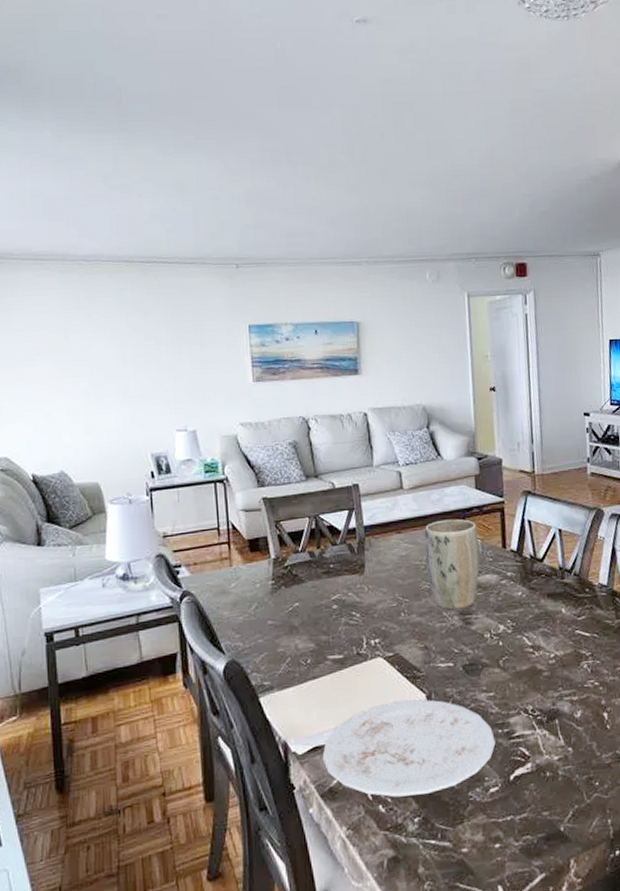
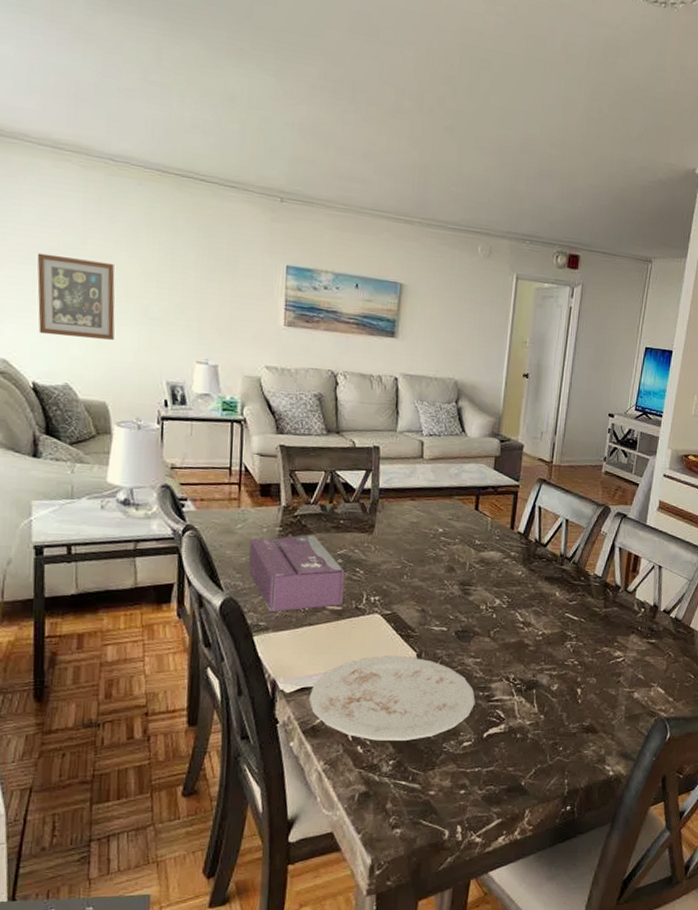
wall art: none [27,352,100,429] -> present [37,253,115,340]
tissue box: none [244,583,344,671] -> present [248,535,345,613]
plant pot: present [424,519,480,610] -> none [434,494,490,580]

